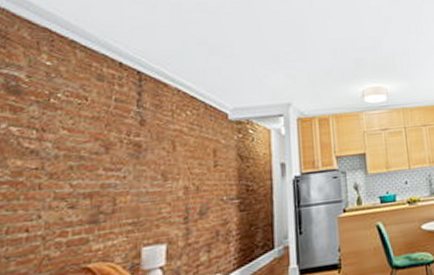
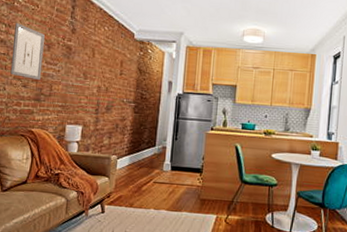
wall art: none [48,123,100,196] -> present [10,22,45,80]

